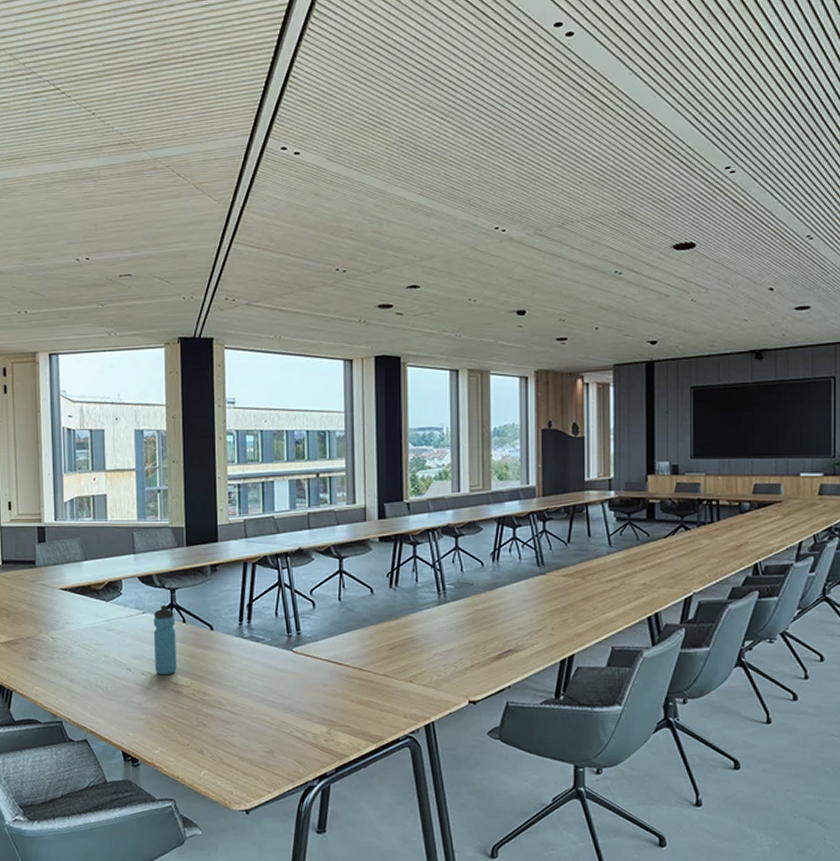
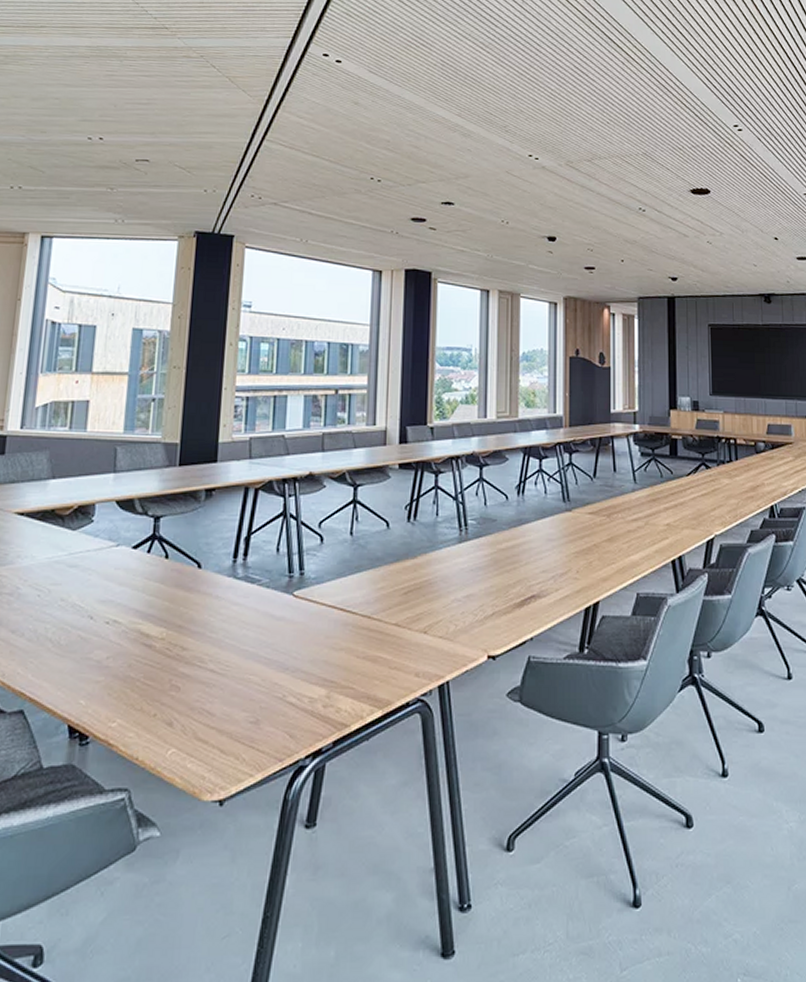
water bottle: present [153,604,177,676] -> none [124,535,157,625]

